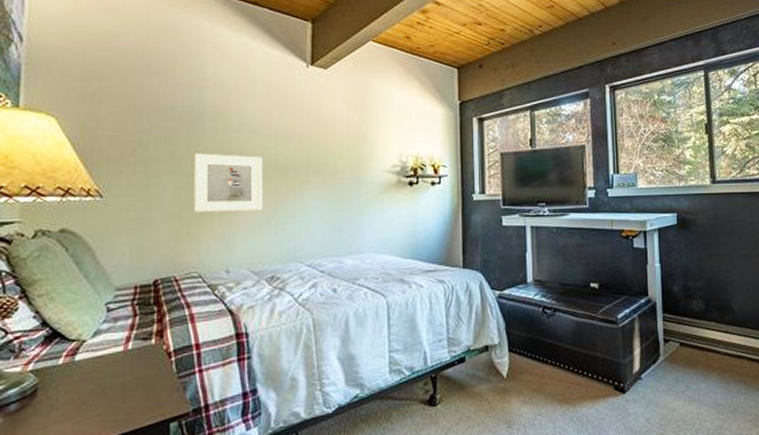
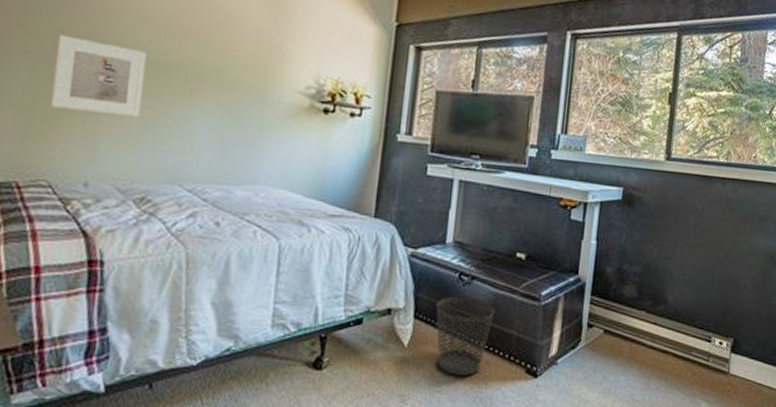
wastebasket: none [526,327,579,399] -> present [436,296,495,376]

